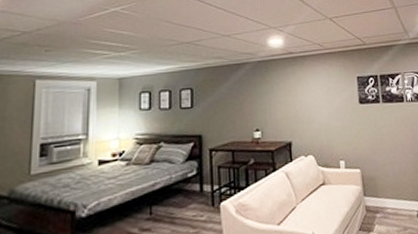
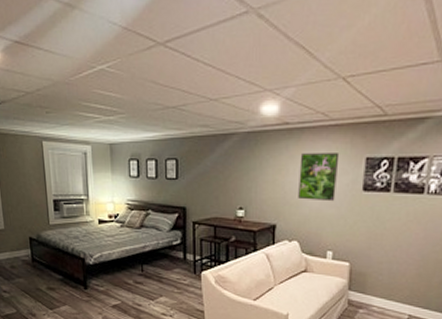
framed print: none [305,74,339,116] -> present [298,153,340,202]

